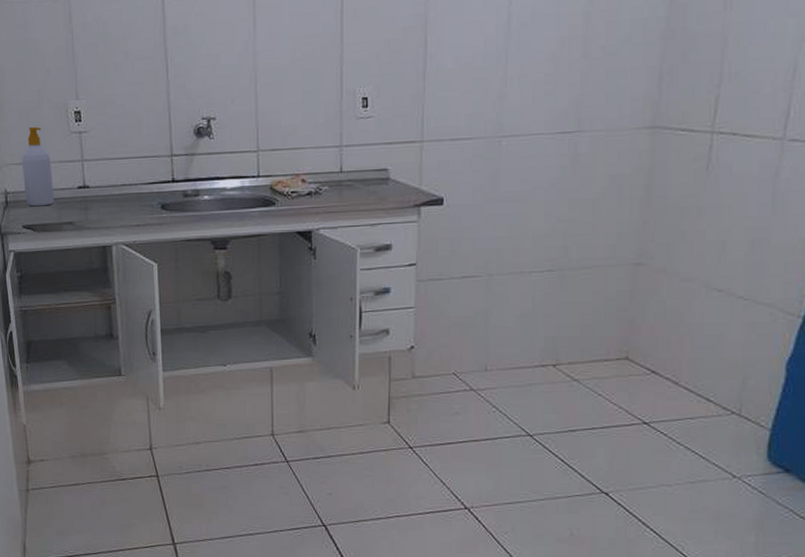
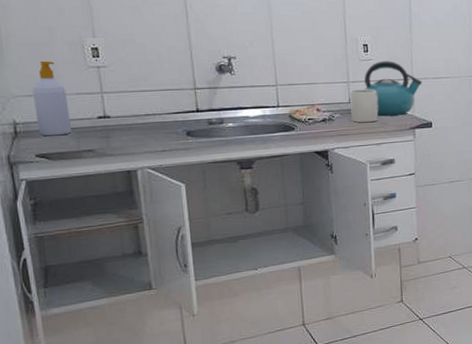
mug: none [341,155,377,198] -> present [349,89,379,123]
kettle: none [360,118,435,189] -> present [364,61,423,116]

